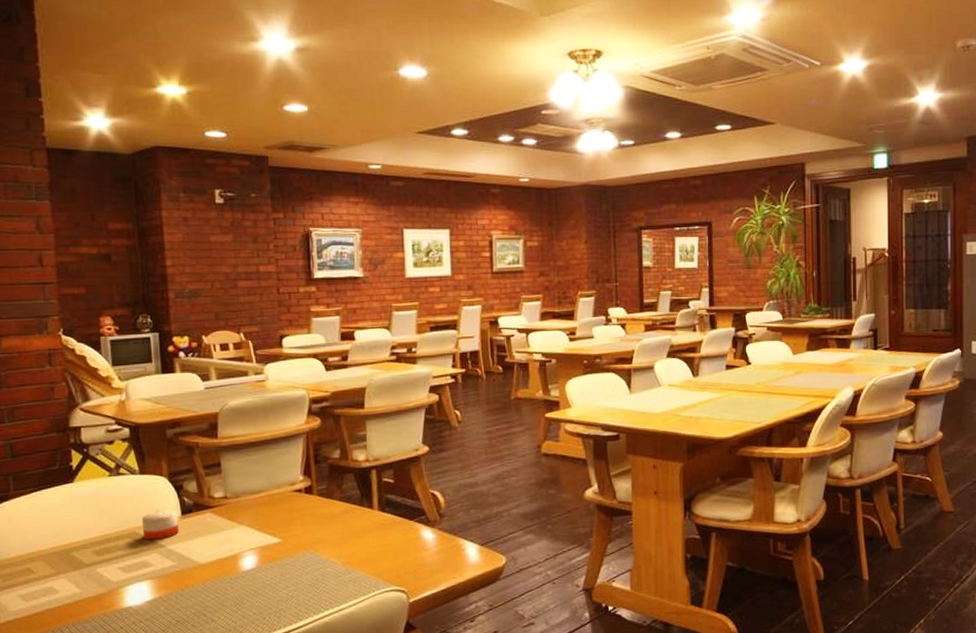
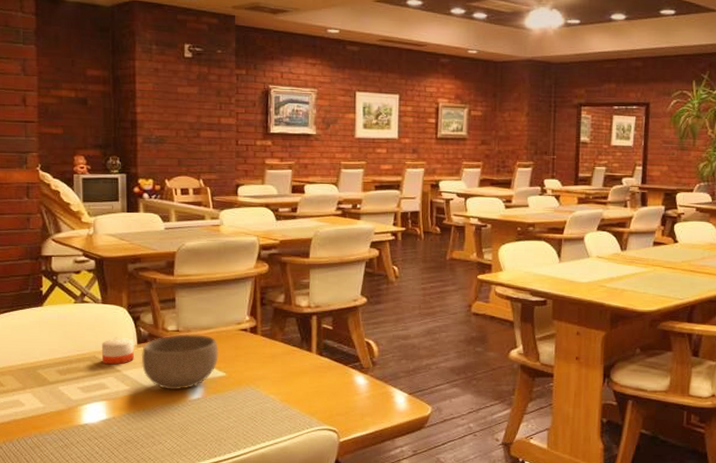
bowl: none [186,499,272,561] -> present [141,333,219,389]

